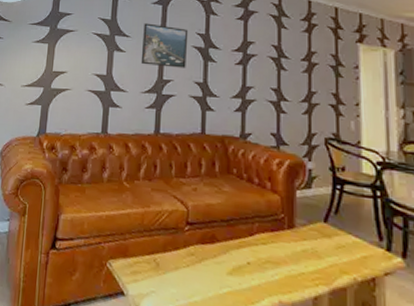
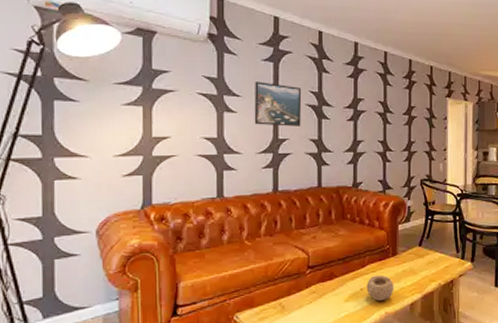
bowl: none [255,248,291,285] -> present [366,275,394,301]

